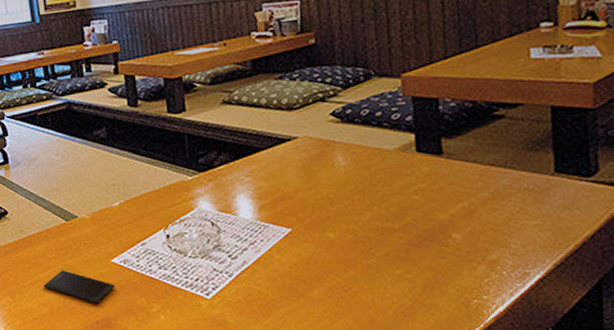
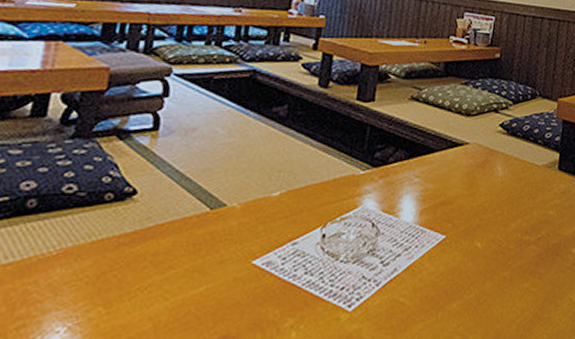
smartphone: present [43,270,116,305] -> none [155,272,249,319]

